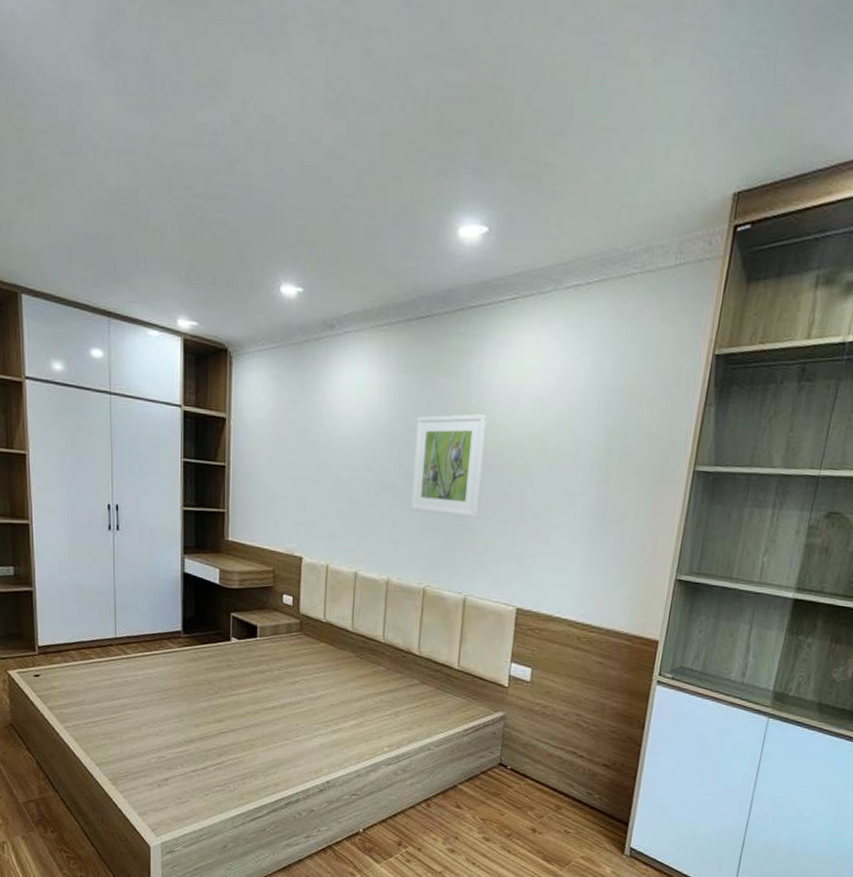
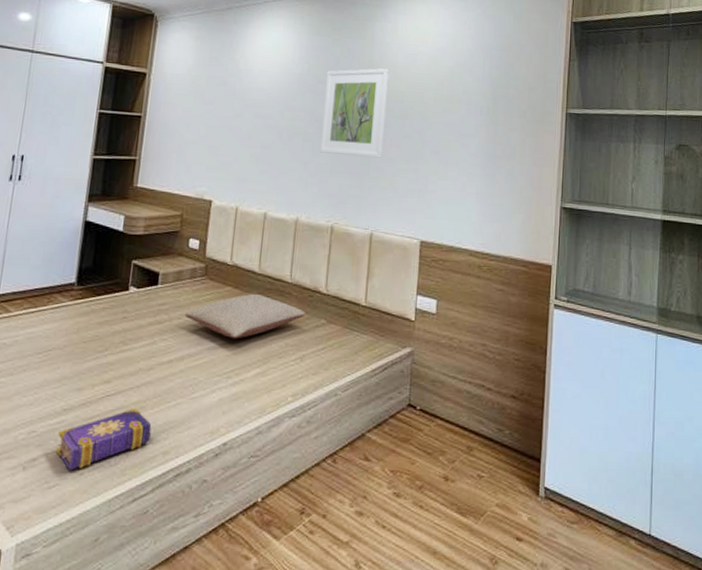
book: none [183,745,263,791] -> present [56,408,152,471]
pillow: none [283,651,399,692] -> present [184,294,305,339]

